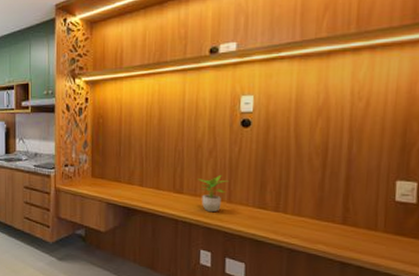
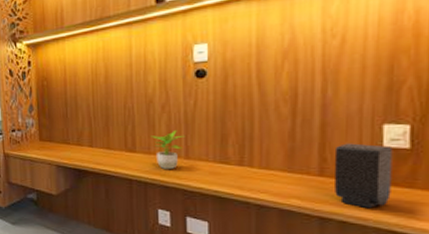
speaker: none [354,196,403,256] -> present [335,143,393,209]

